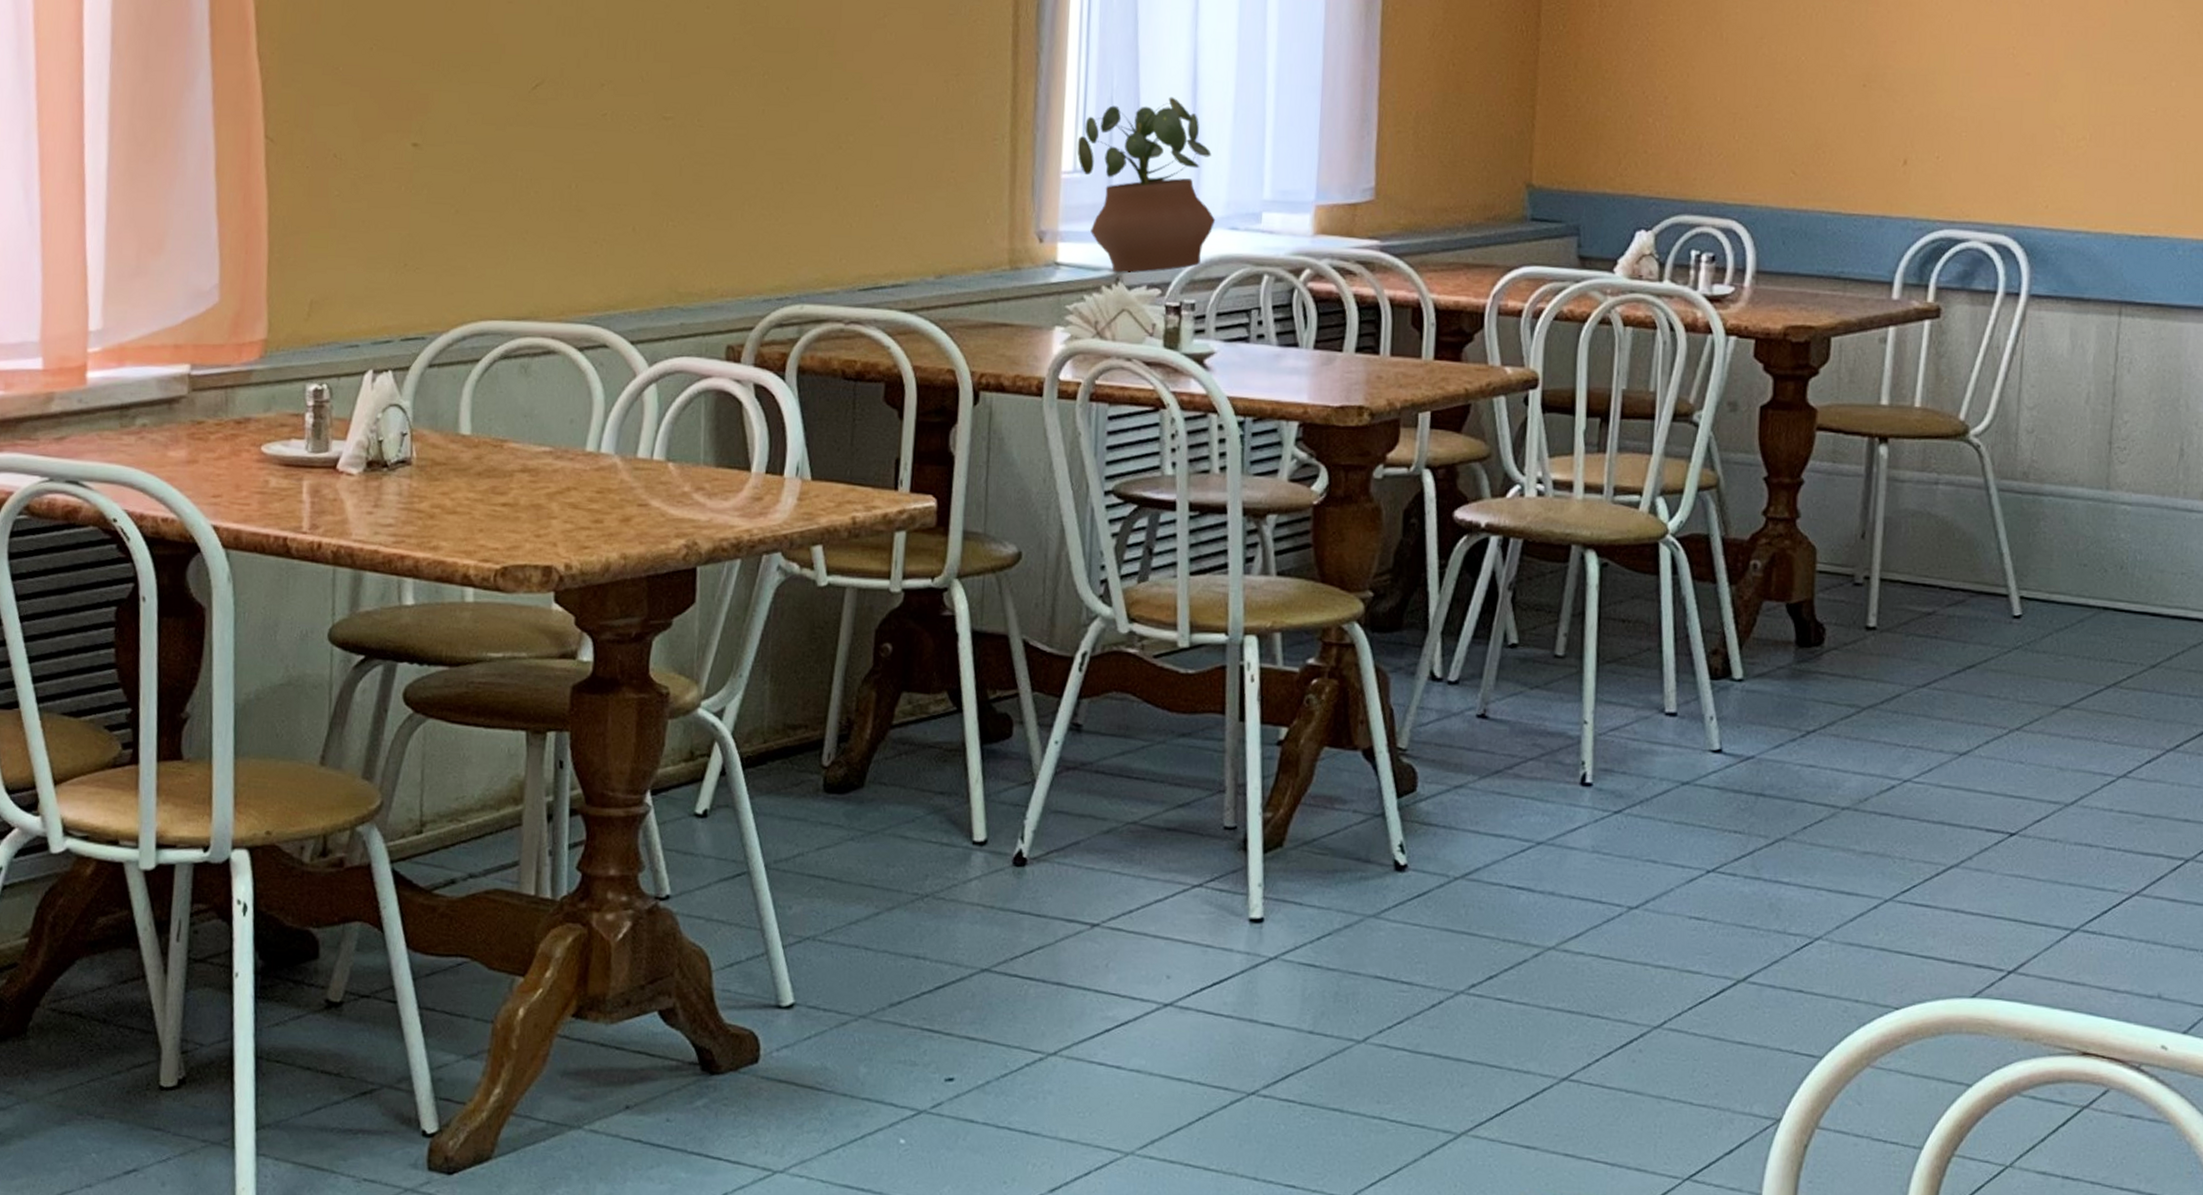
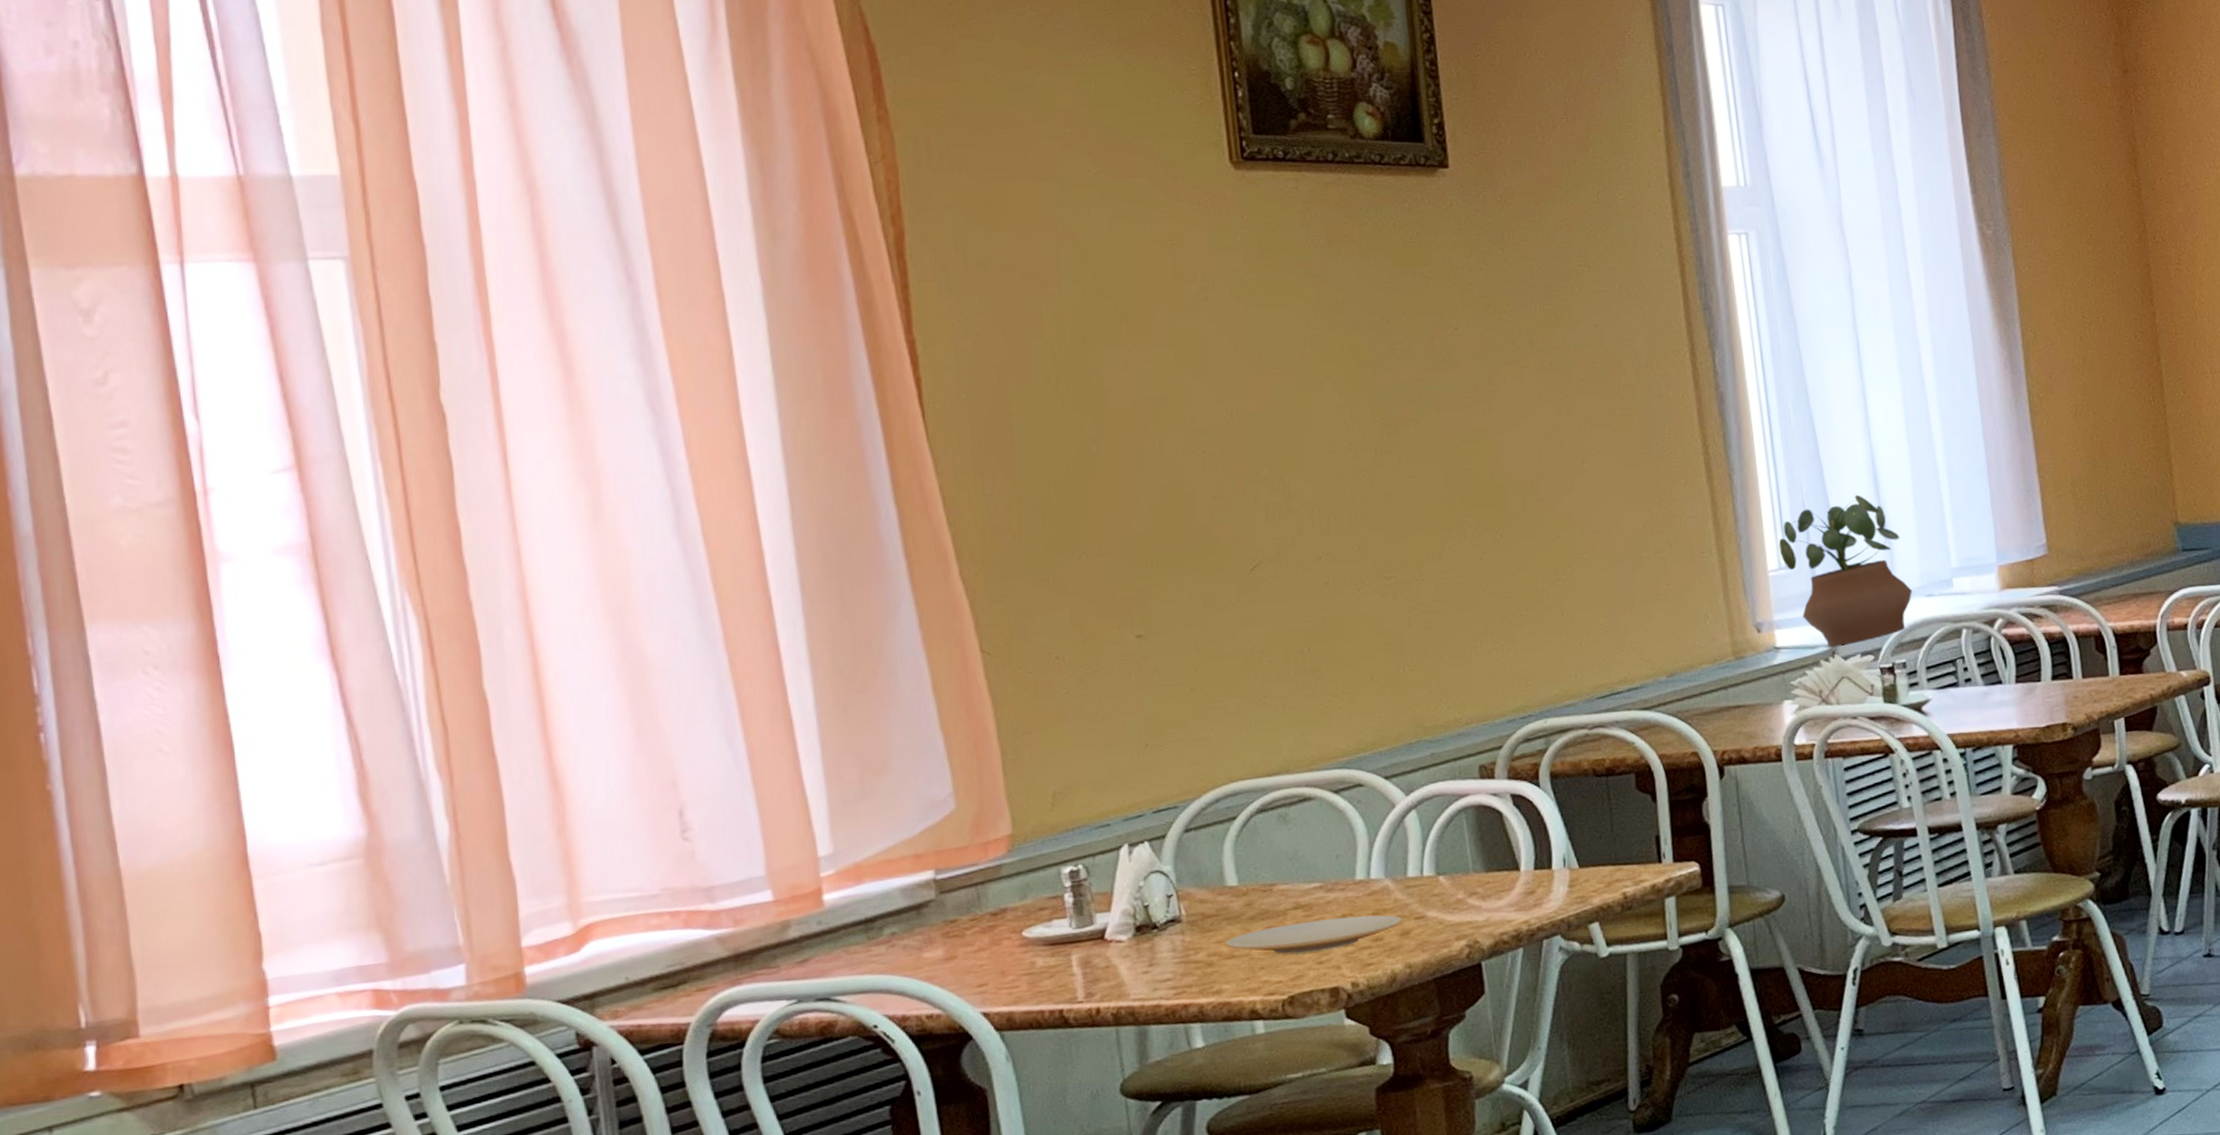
plate: none [450,487,625,523] -> present [1226,915,1402,954]

